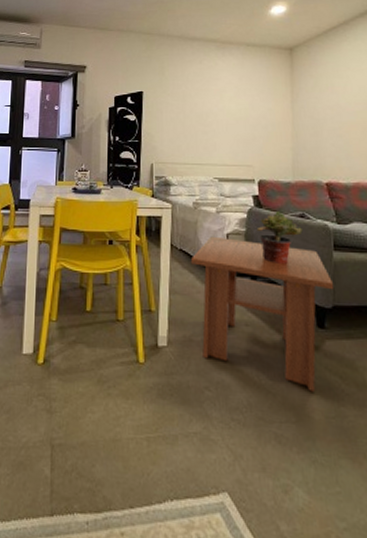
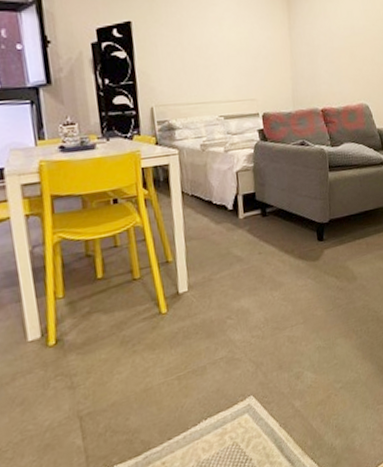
coffee table: present [190,236,335,392] -> none [203,174,330,295]
potted plant: present [256,212,303,264] -> none [263,142,303,193]

